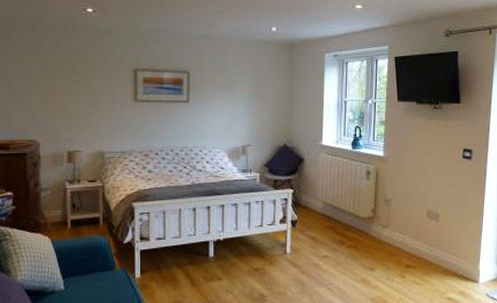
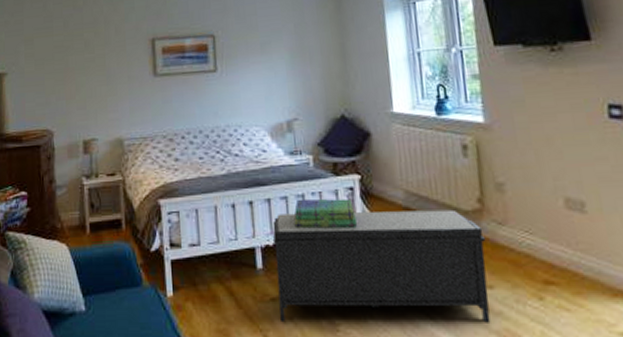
bench: none [223,216,374,295] -> present [272,209,491,323]
stack of books: none [241,206,288,228] -> present [293,198,358,228]

